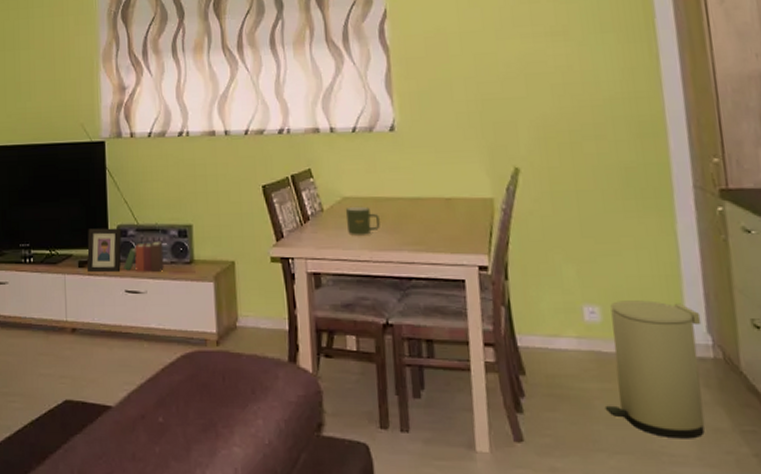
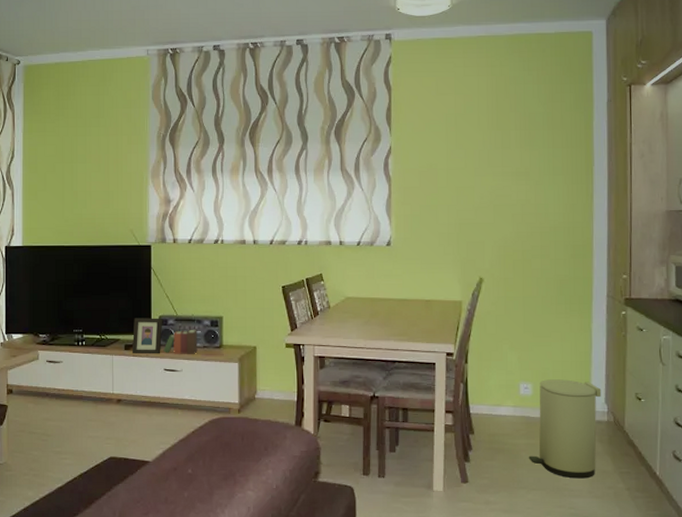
mug: present [345,206,380,237] -> none [347,304,374,329]

